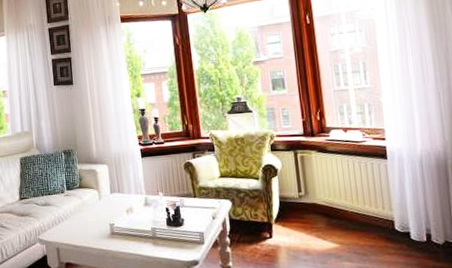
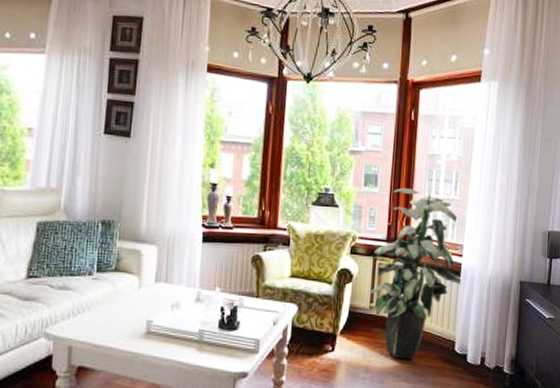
indoor plant: none [292,85,391,241] -> present [370,188,463,359]

